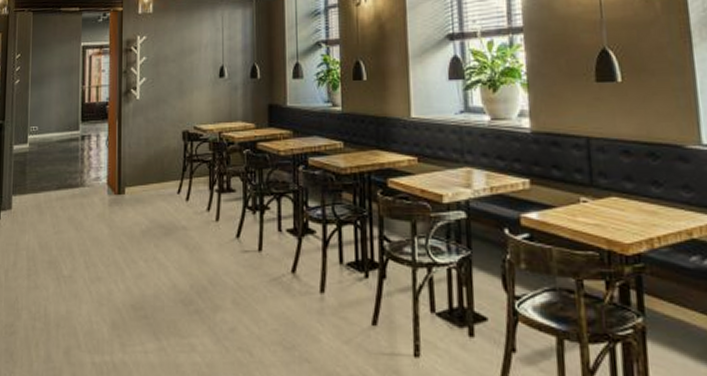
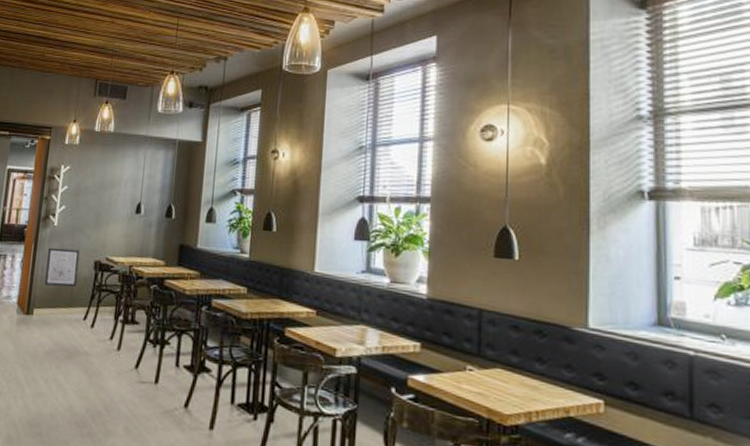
wall art: none [133,121,166,162] -> present [45,247,80,287]

